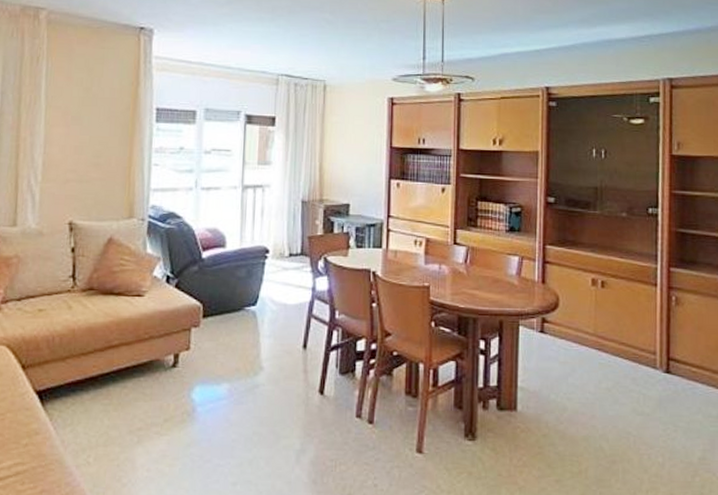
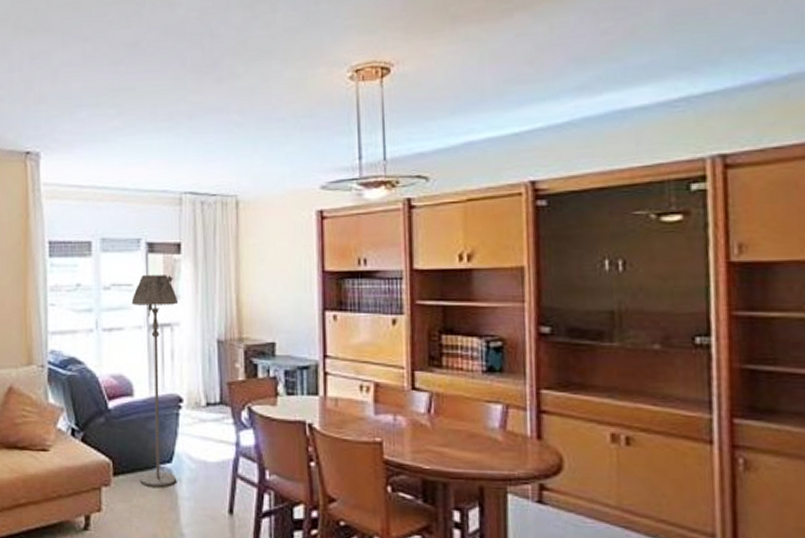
floor lamp: none [227,143,271,327] -> present [131,275,179,487]

